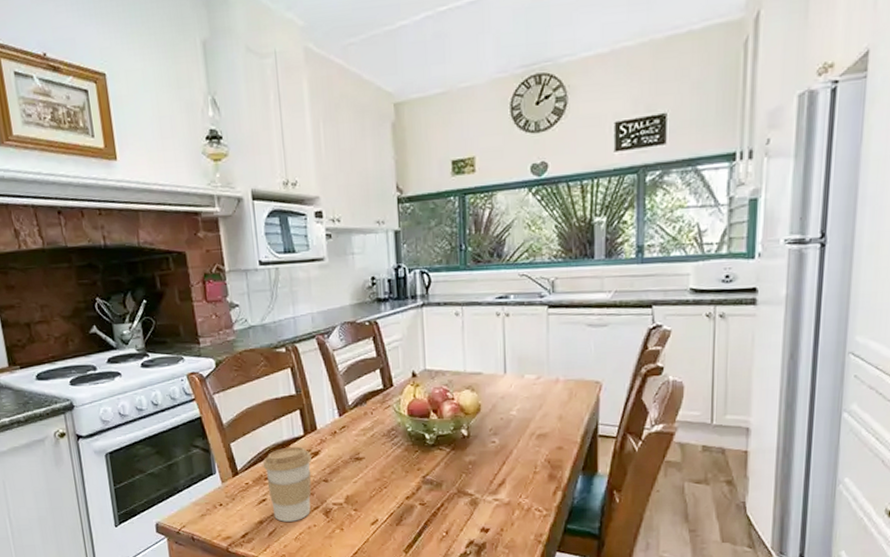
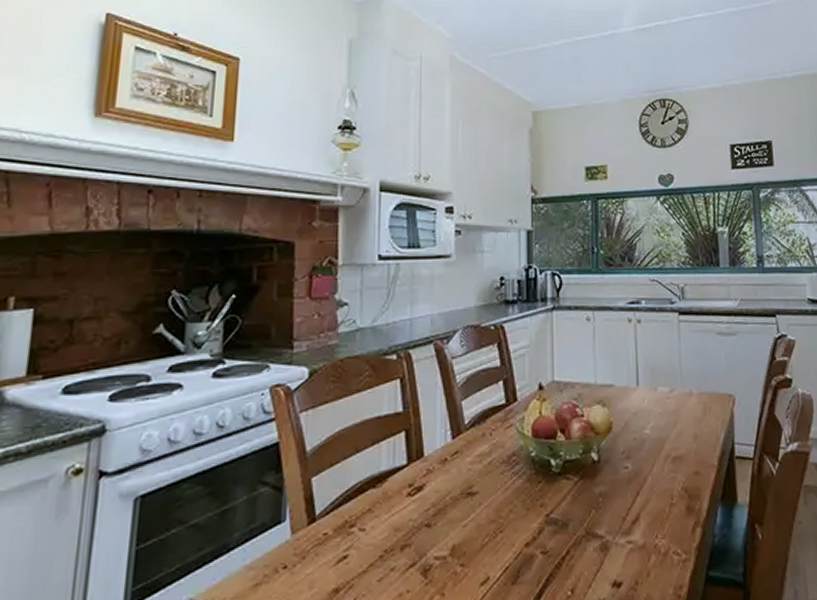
coffee cup: present [263,446,312,522] -> none [350,479,413,588]

